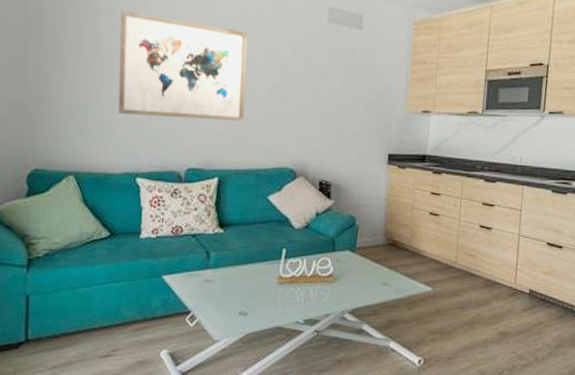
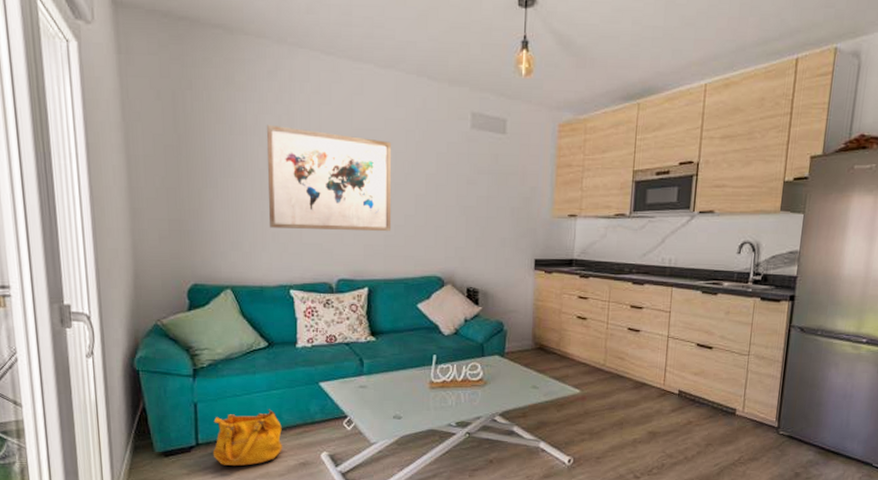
handbag: none [43,303,120,364] -> present [212,409,282,466]

